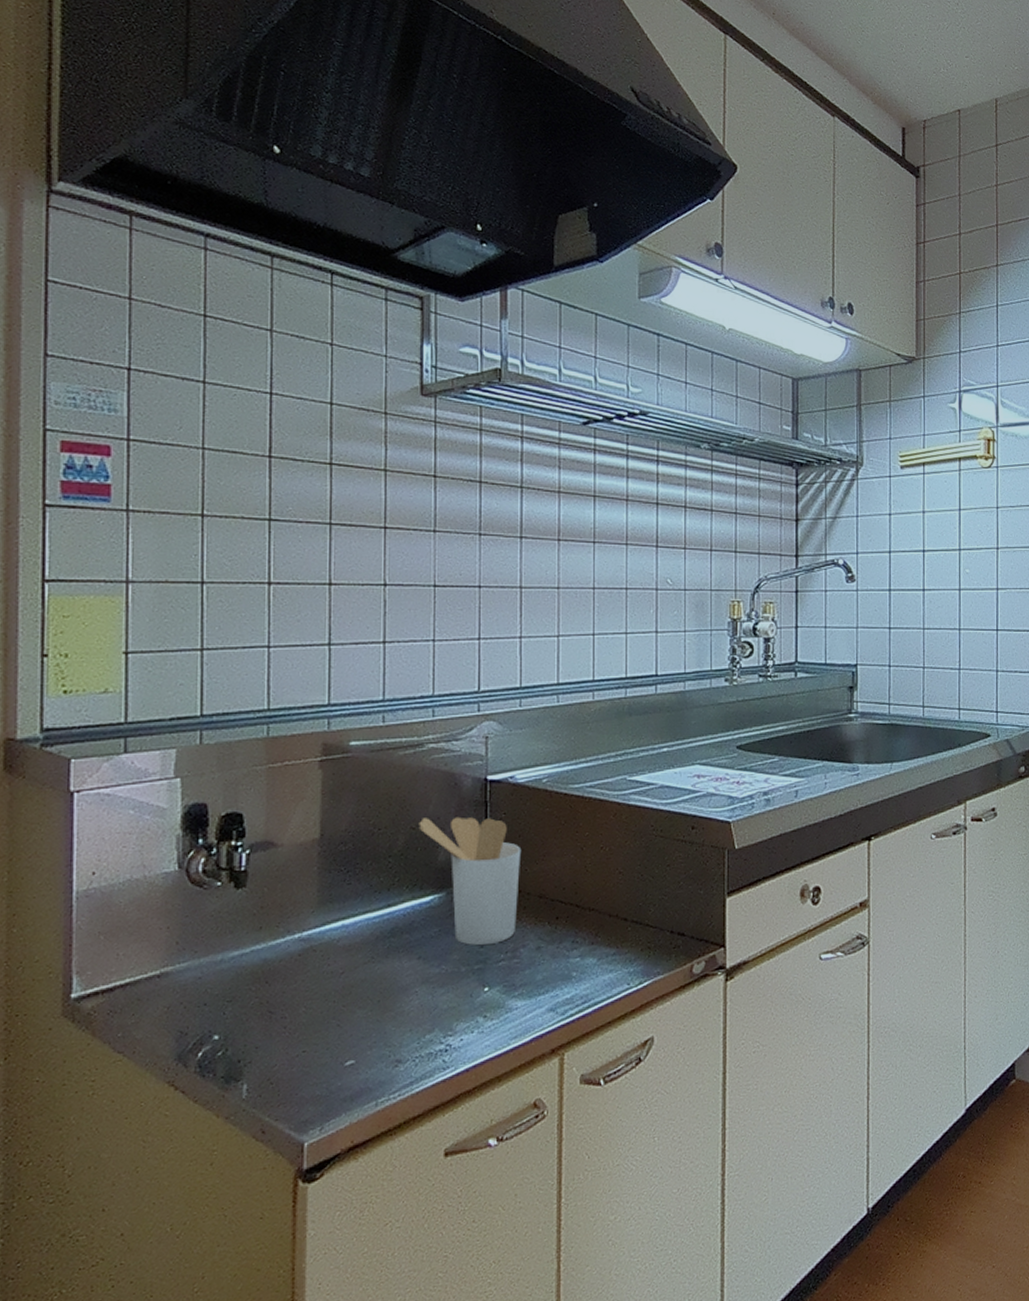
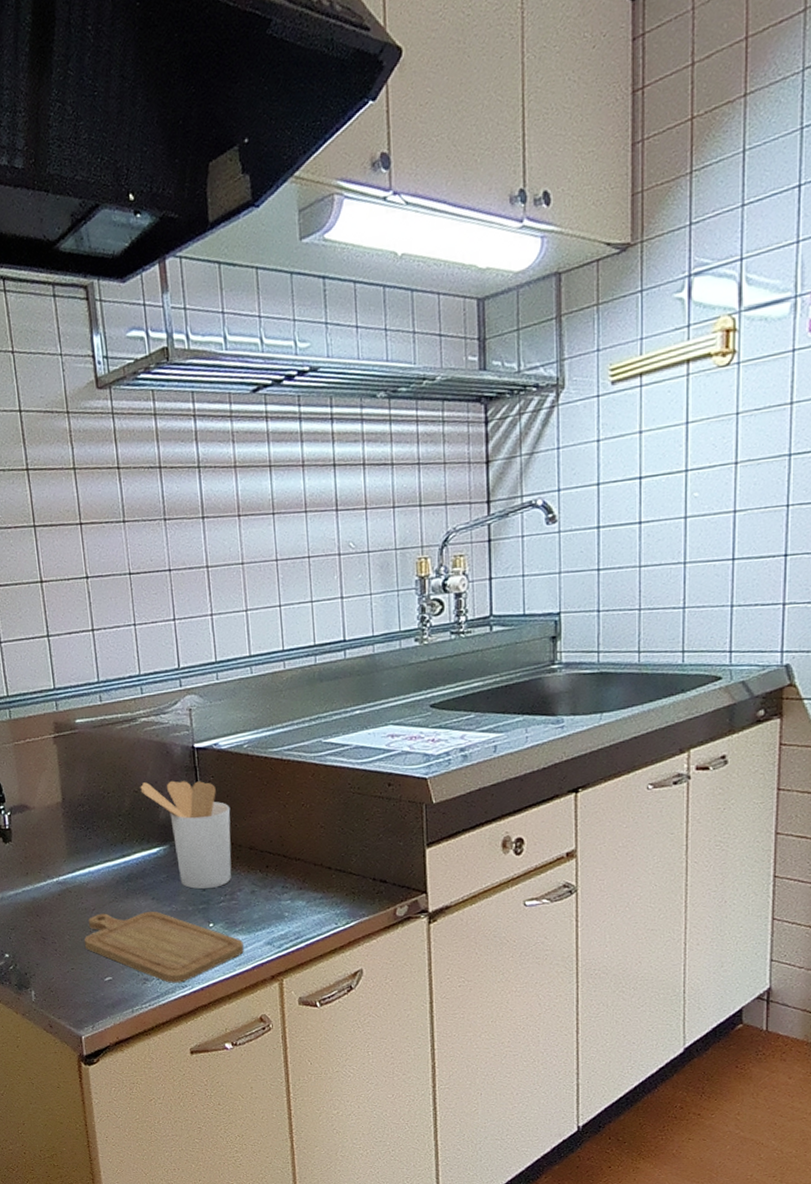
chopping board: none [324,974,522,1065] -> present [84,911,244,983]

